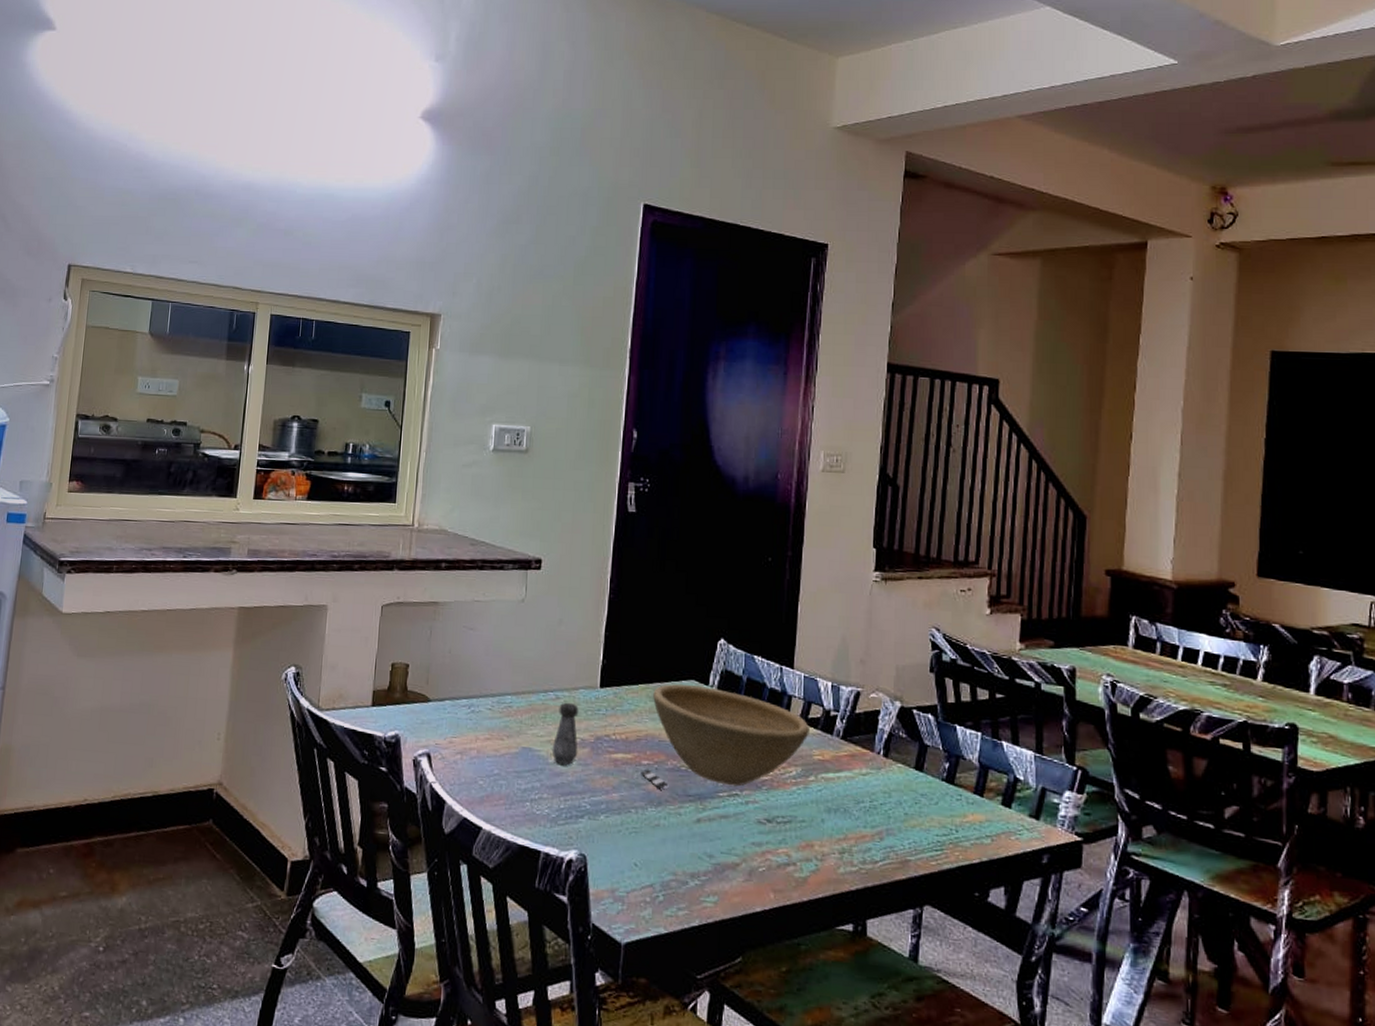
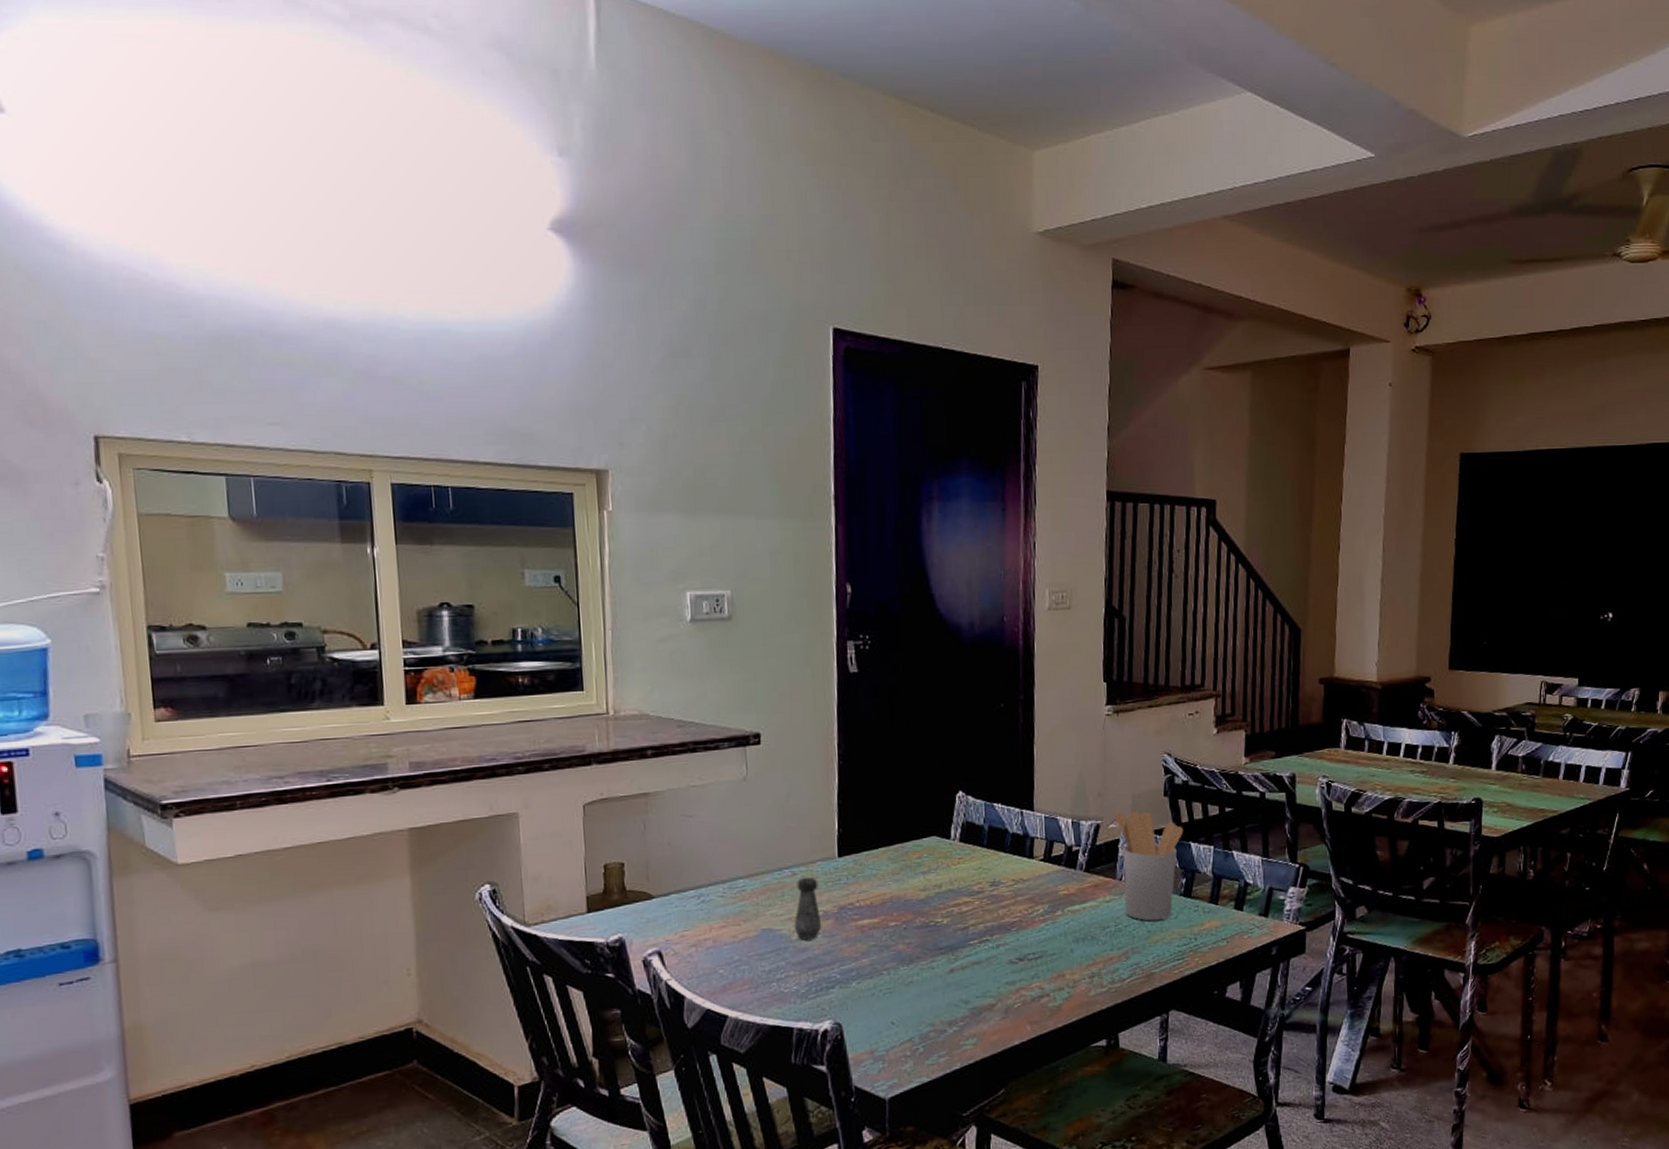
bowl: present [641,684,809,788] -> none [889,841,1054,947]
utensil holder: none [875,681,949,804] -> present [1113,811,1184,921]

